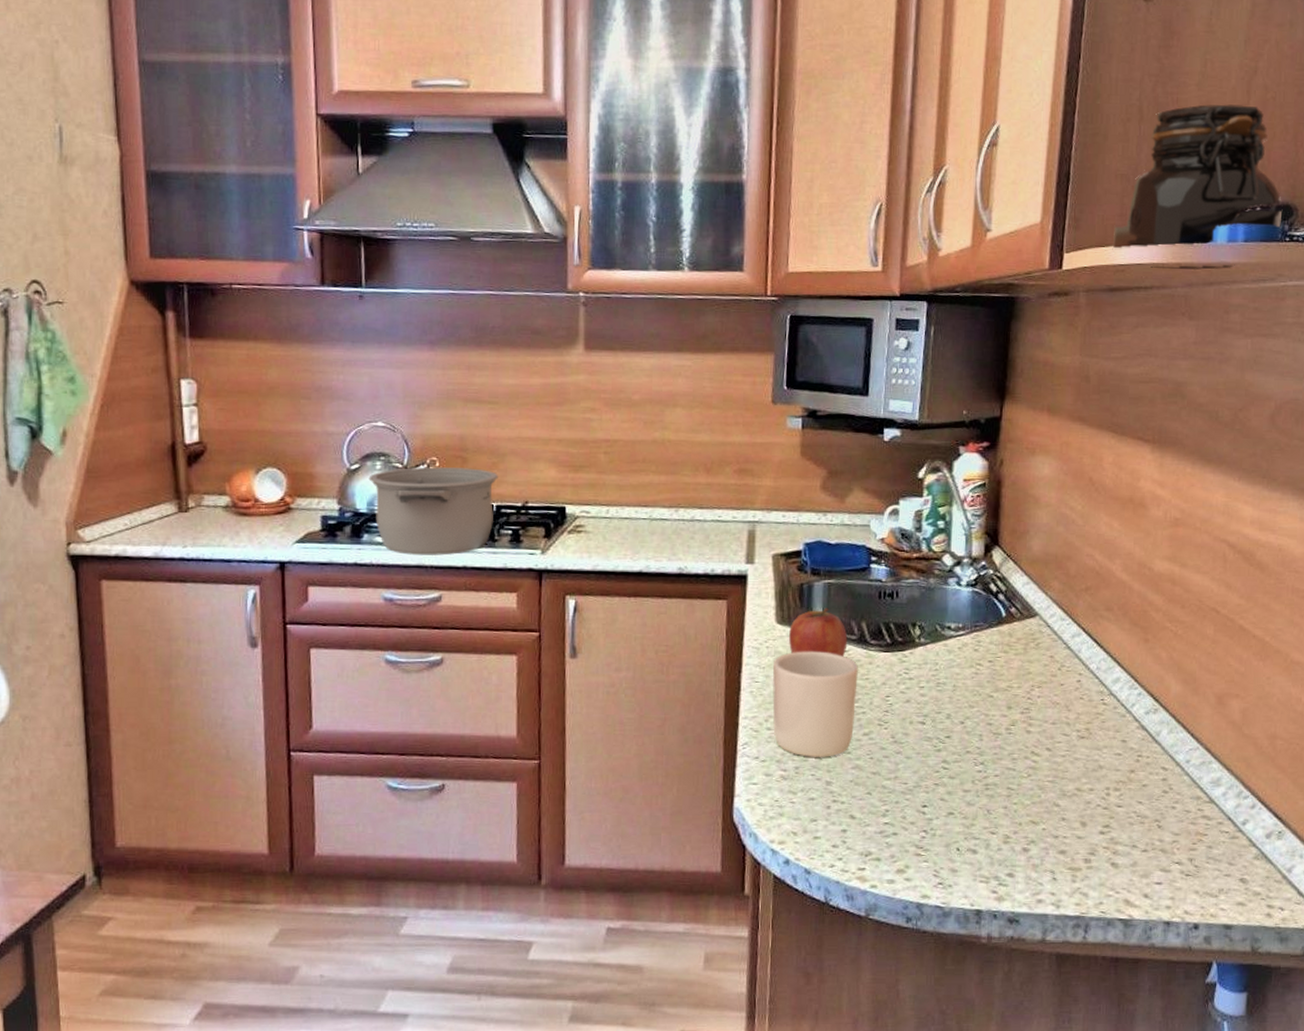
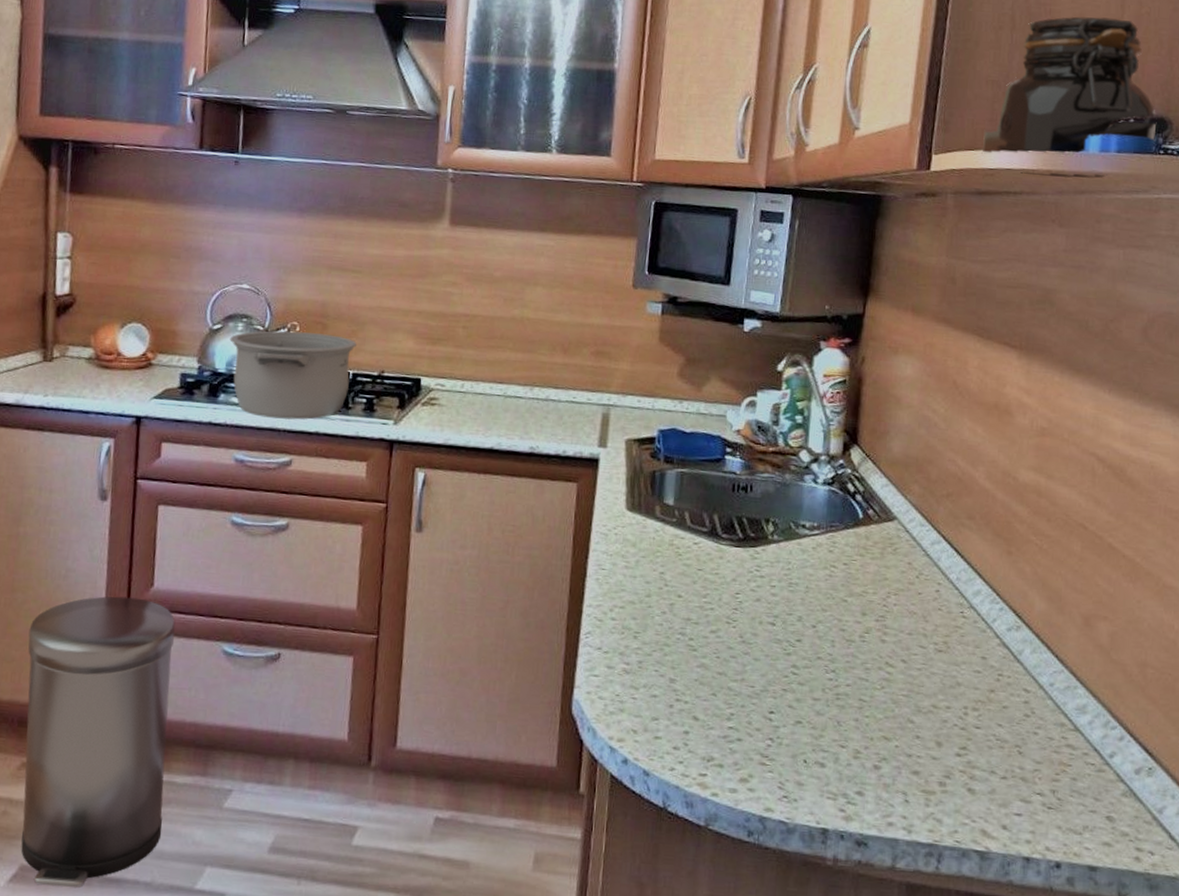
pedal bin: none [190,740,341,1021] -> present [21,596,175,888]
mug: present [772,651,858,757] -> none [618,540,708,653]
fruit: present [789,608,848,657] -> none [638,497,699,549]

